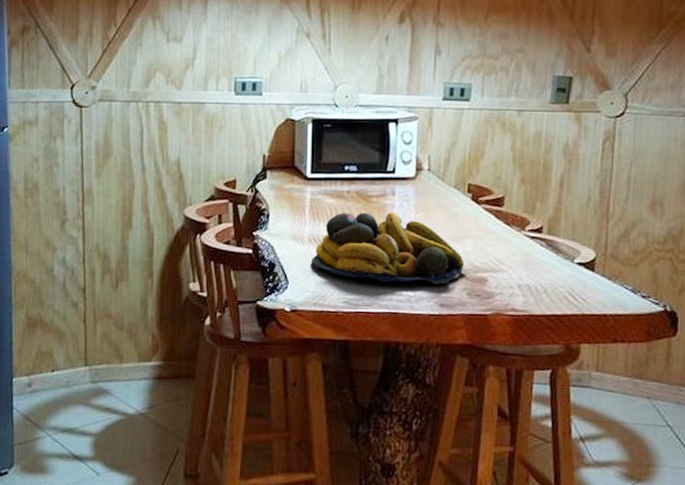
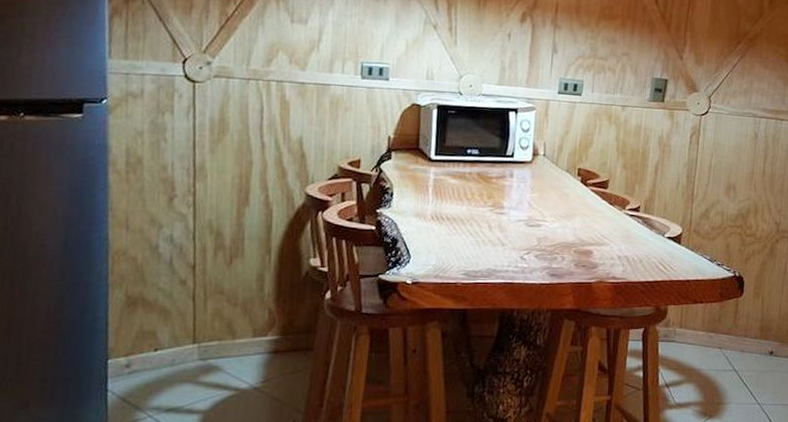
fruit bowl: present [312,211,464,285] -> none [433,191,573,257]

